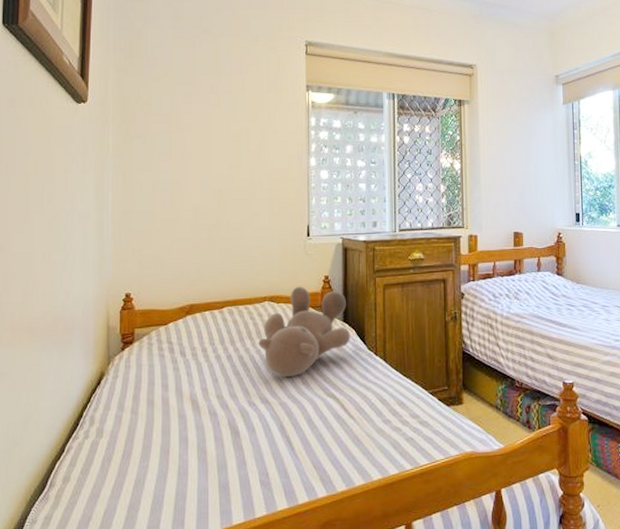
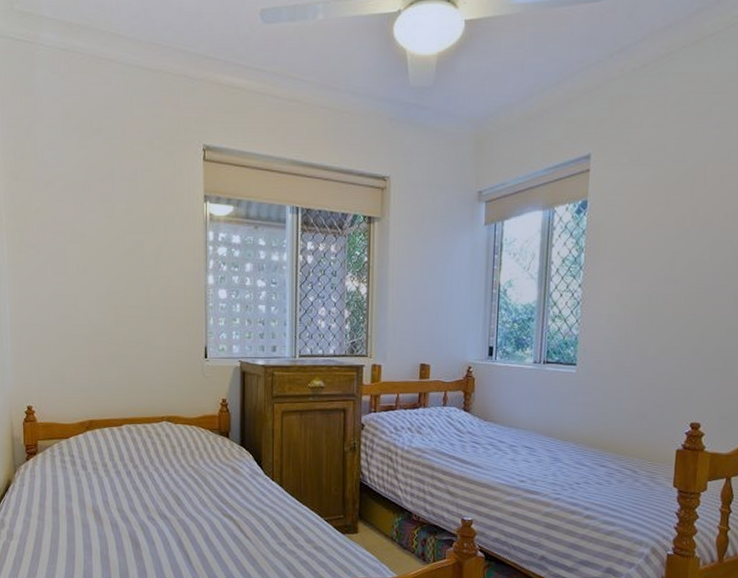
teddy bear: present [258,286,351,377] -> none [156,408,248,495]

